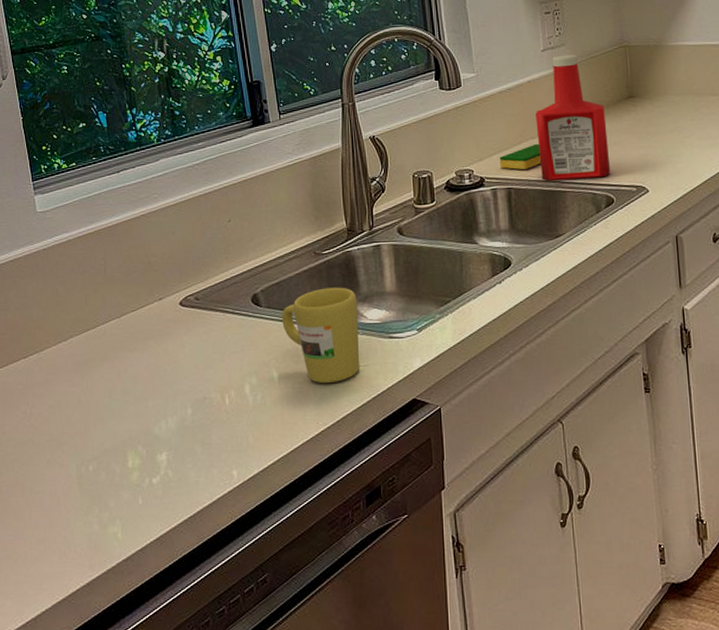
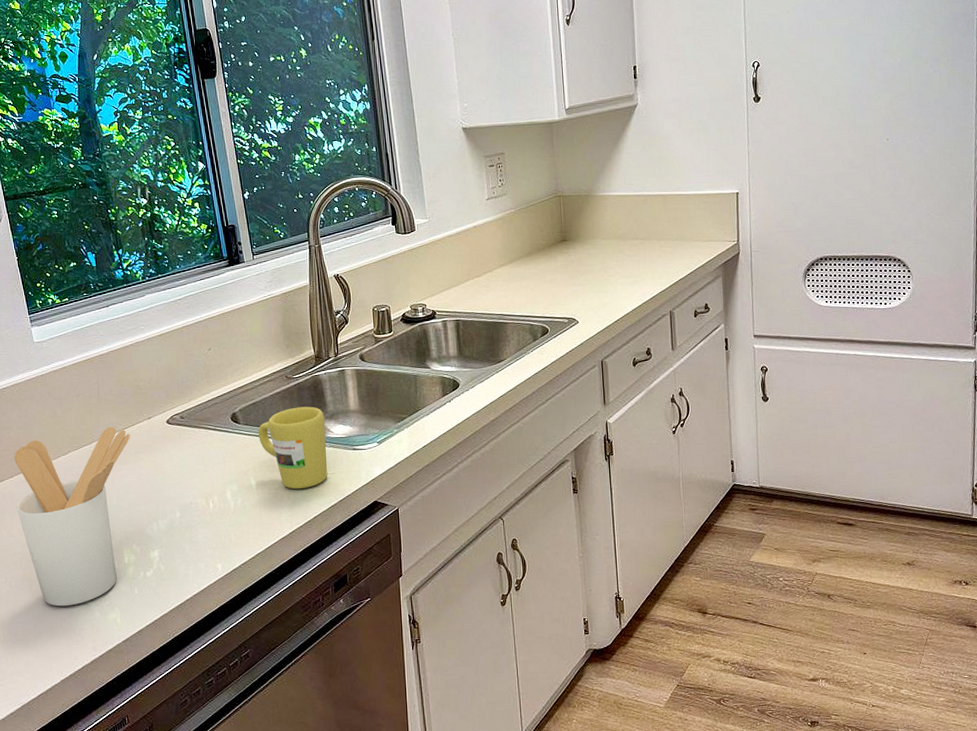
utensil holder: none [10,308,139,517] -> present [14,426,130,607]
dish sponge: present [499,143,541,170] -> none [449,281,485,305]
ketchup bottle: present [535,54,611,181] -> none [481,203,546,313]

